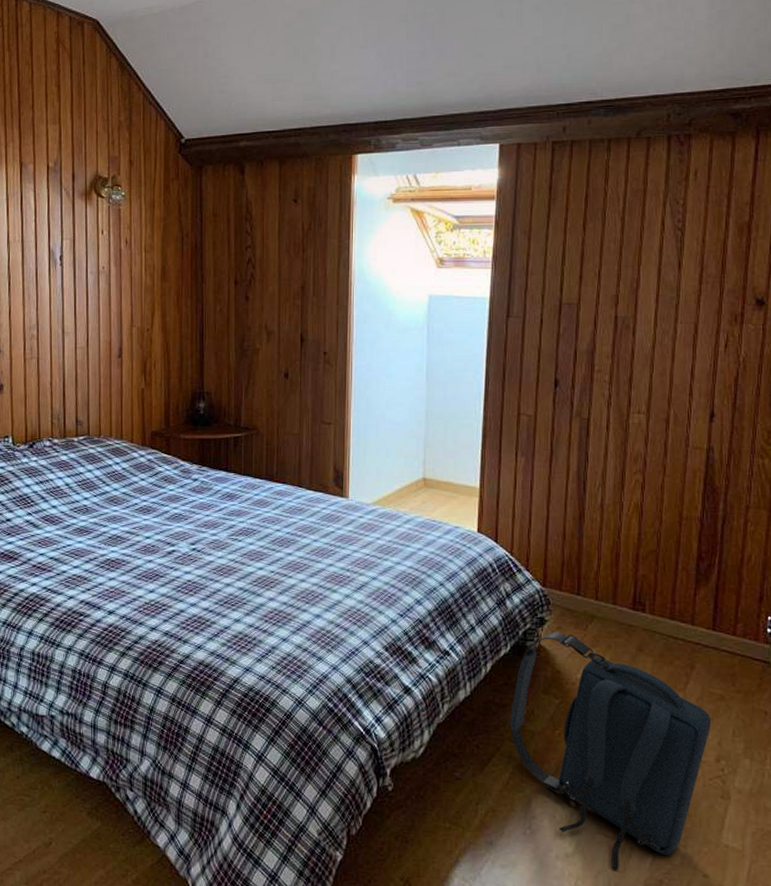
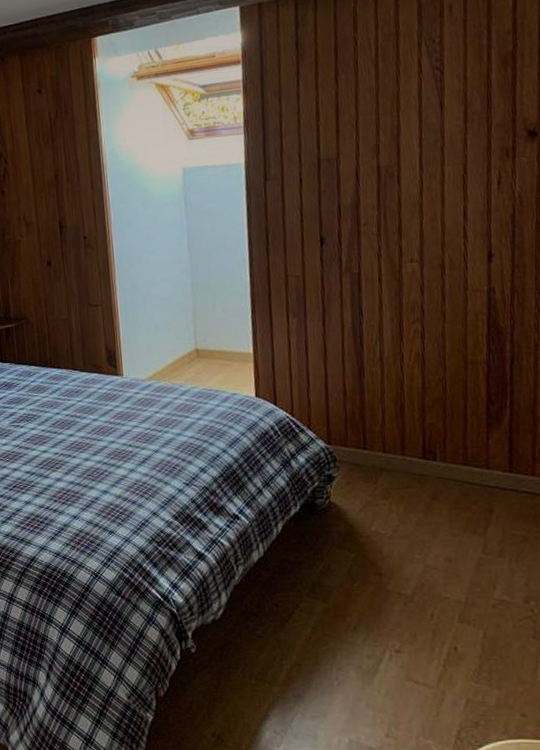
backpack: present [510,632,712,870] -> none [306,487,517,715]

